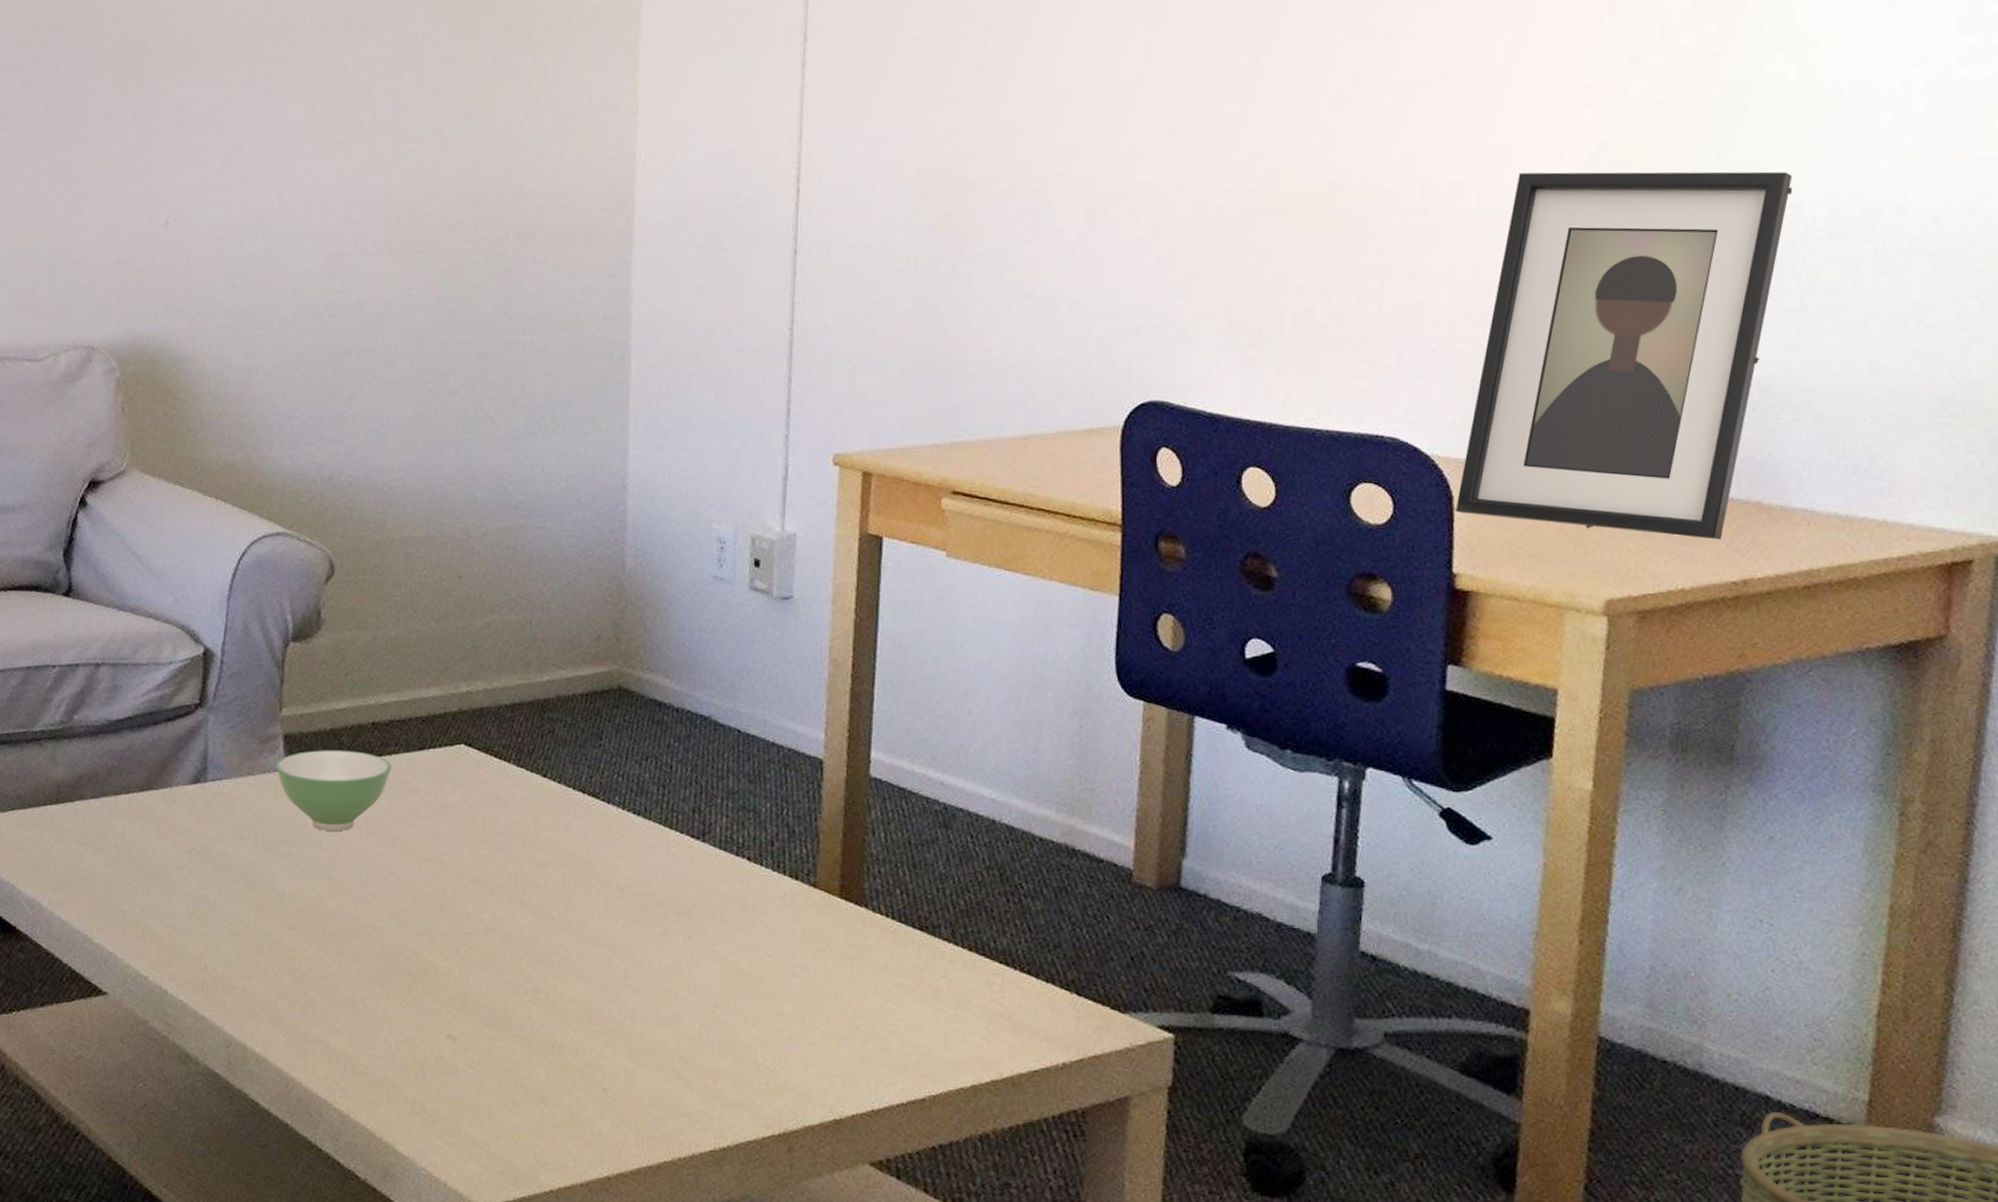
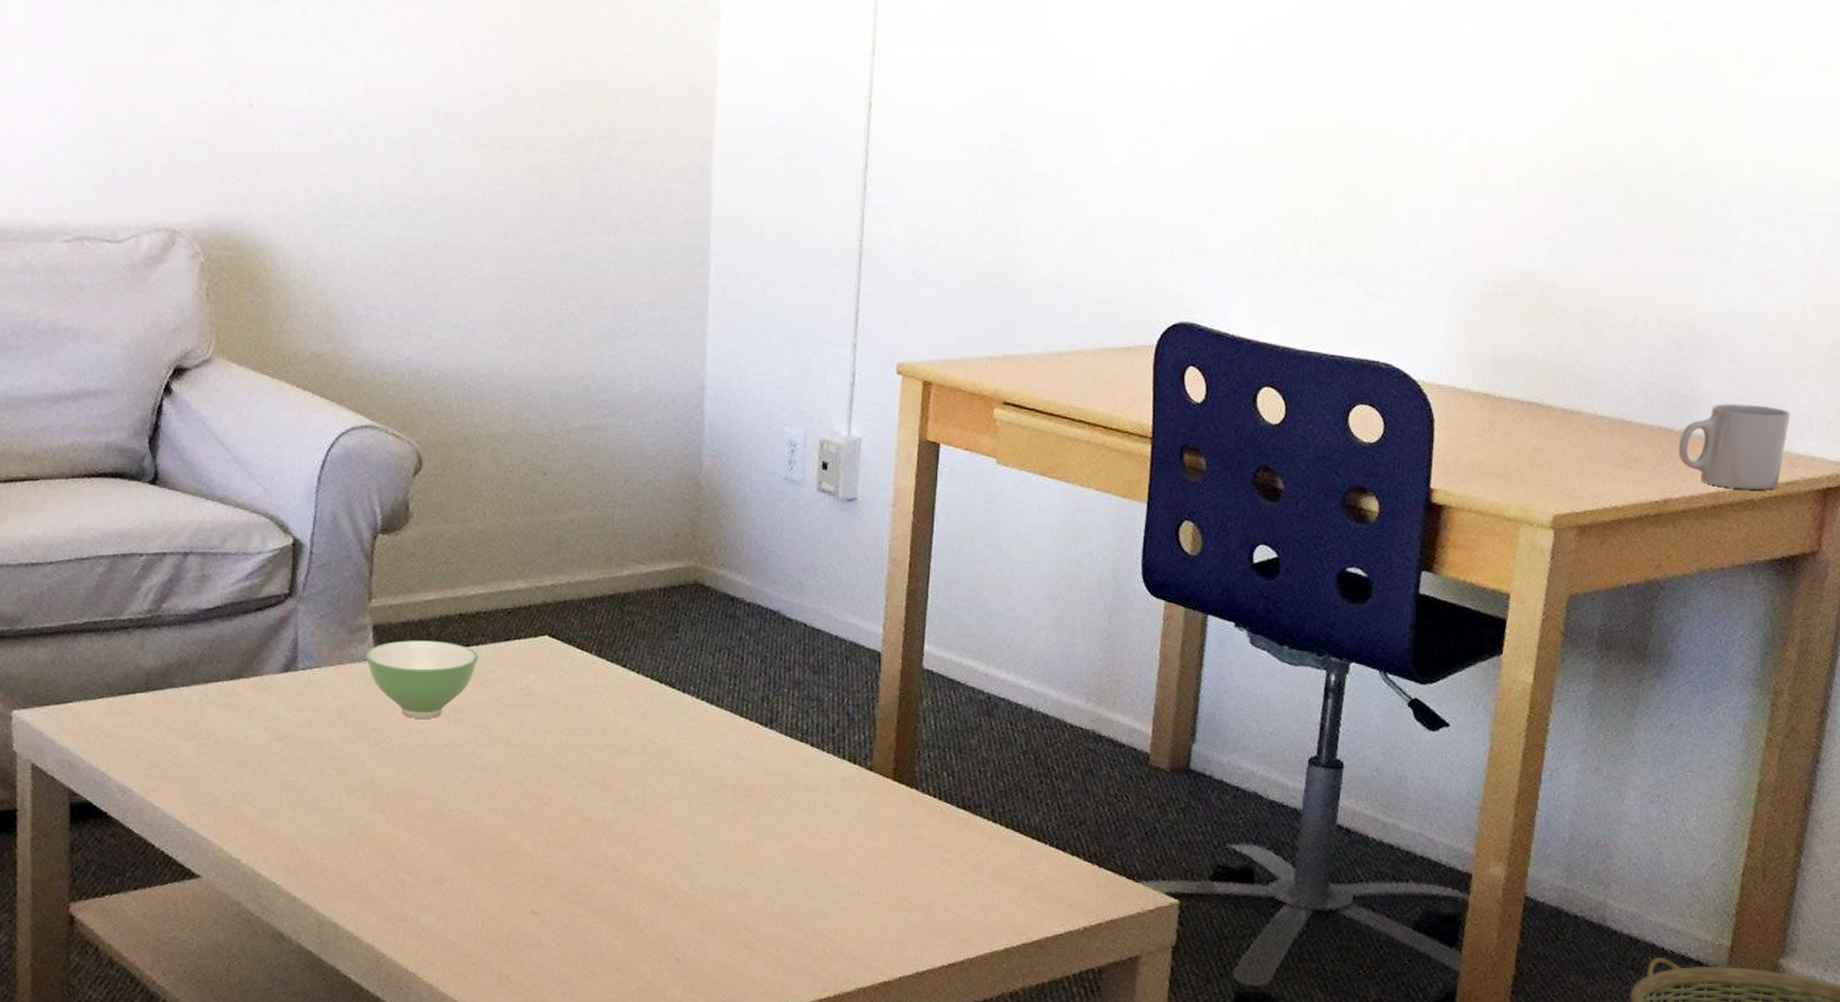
picture frame: present [1456,171,1793,540] -> none [1436,123,1727,463]
mug: none [1757,470,1898,566] -> present [1678,404,1791,489]

